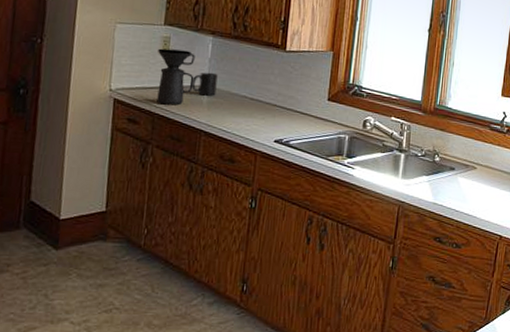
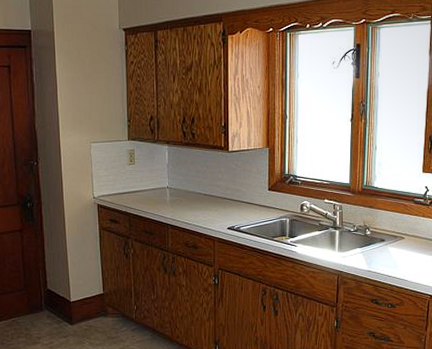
coffee maker: present [157,48,195,105] -> none [126,160,157,206]
mug: present [192,72,218,96] -> none [156,176,176,195]

